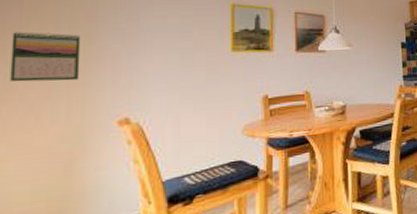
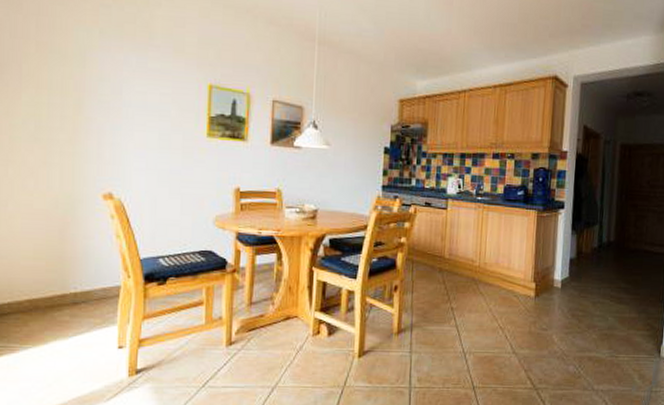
calendar: present [10,32,81,82] -> none [13,95,71,150]

